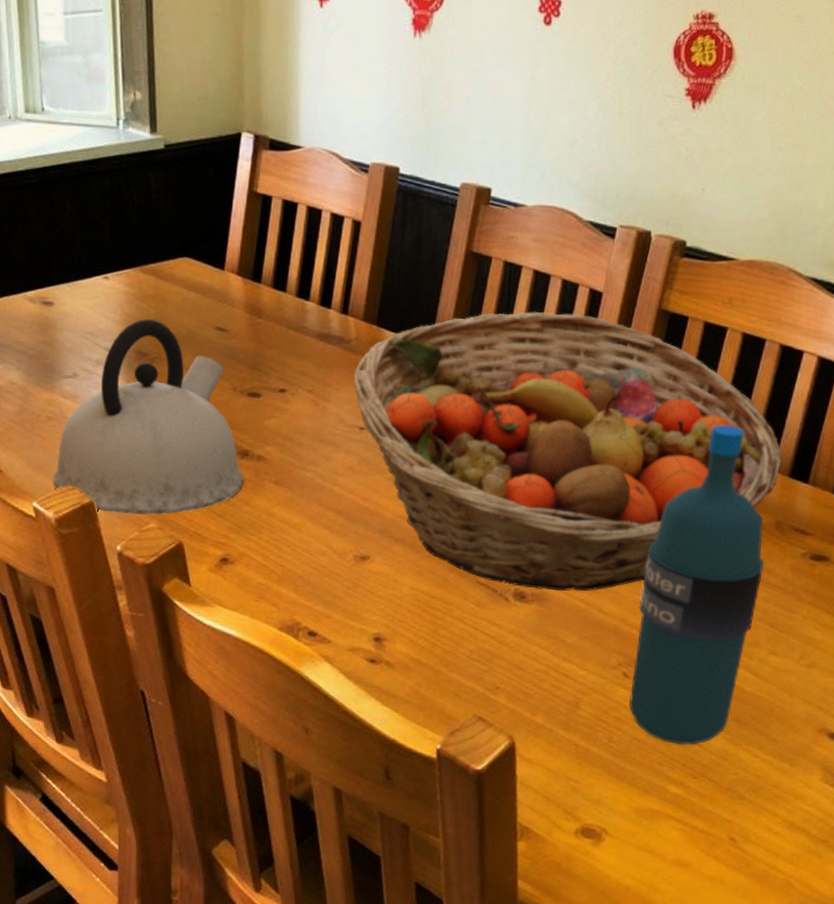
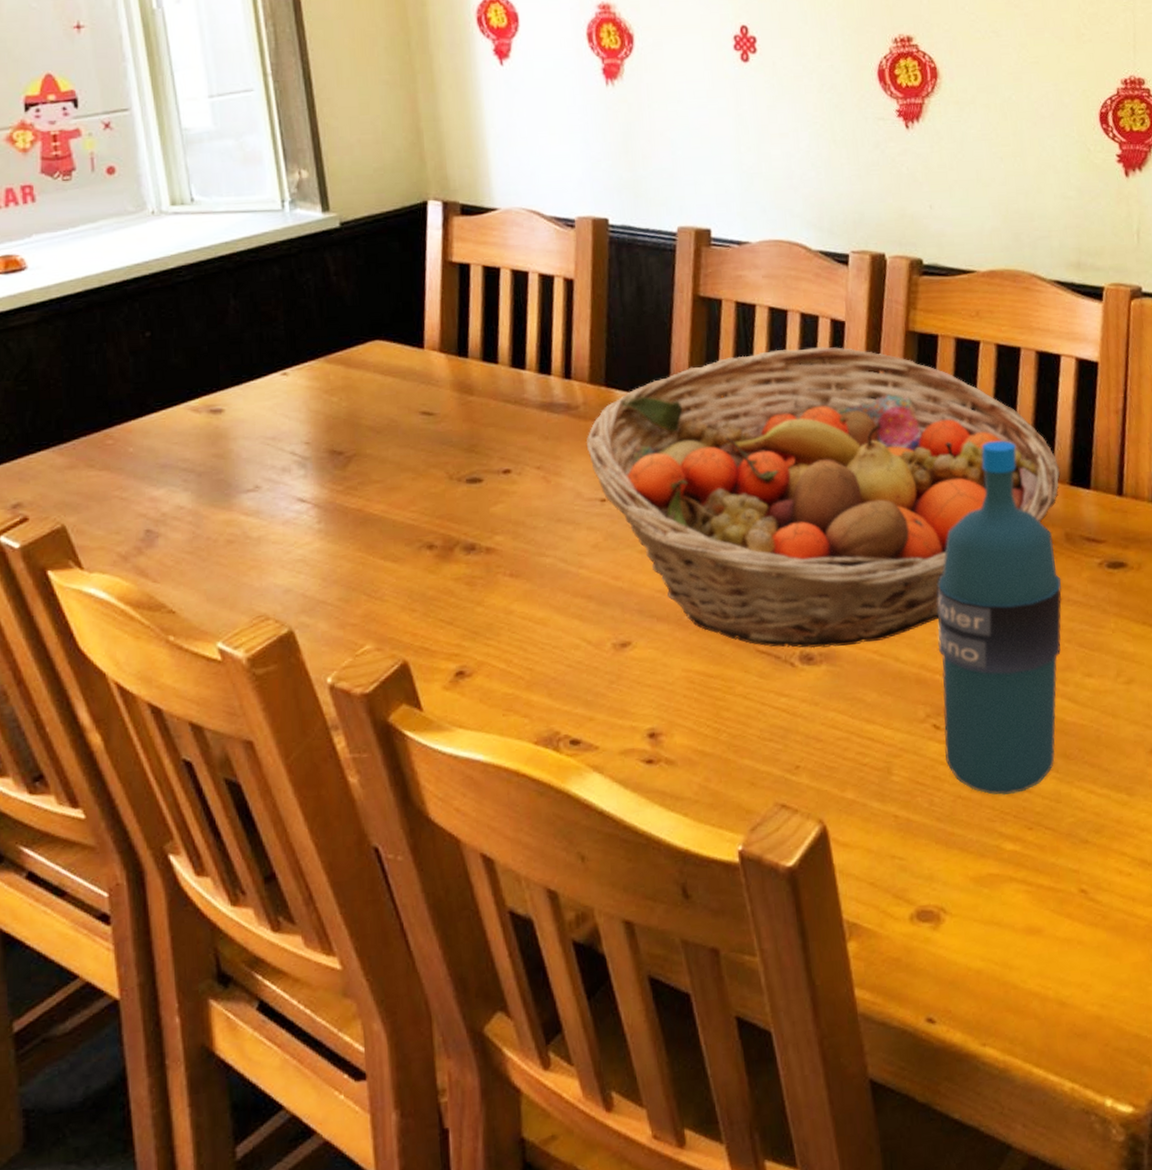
kettle: present [53,318,244,515] -> none [240,412,474,641]

